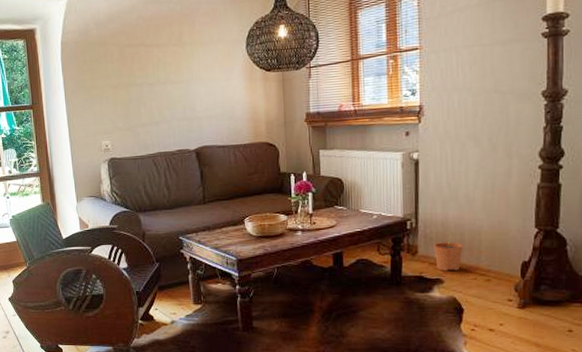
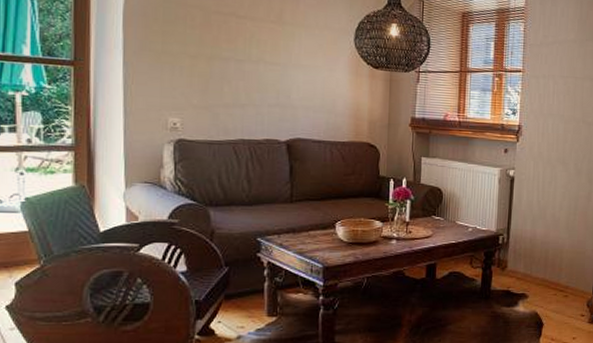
plant pot: present [433,233,463,271] -> none [521,250,547,286]

